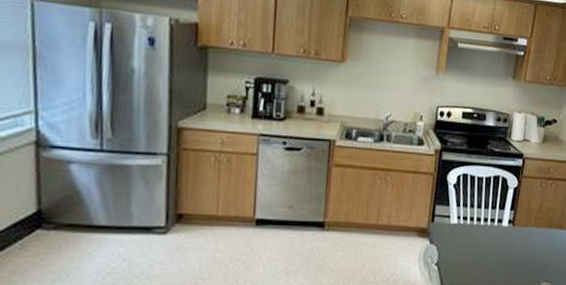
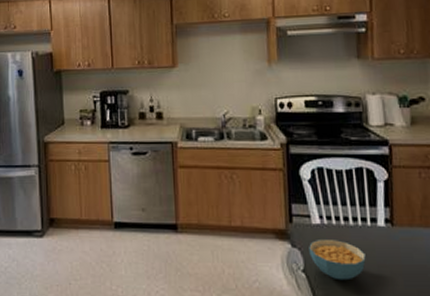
cereal bowl: none [444,237,489,271] -> present [309,240,366,281]

